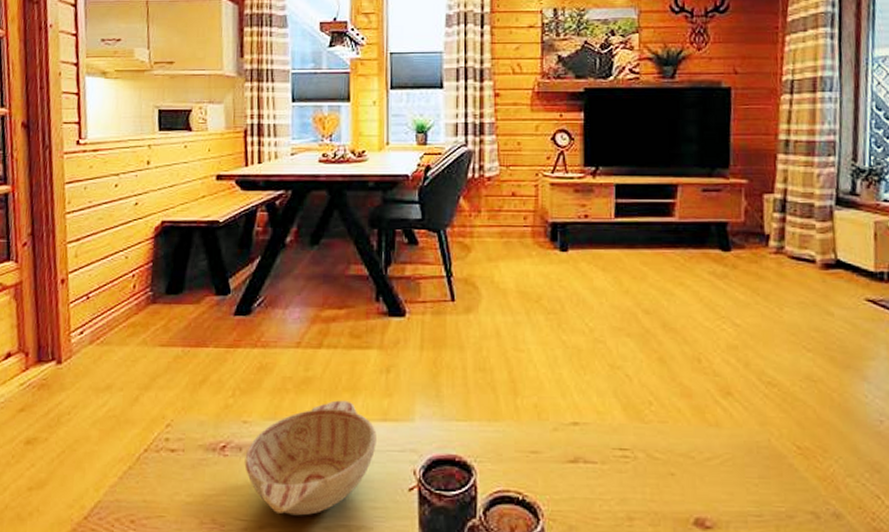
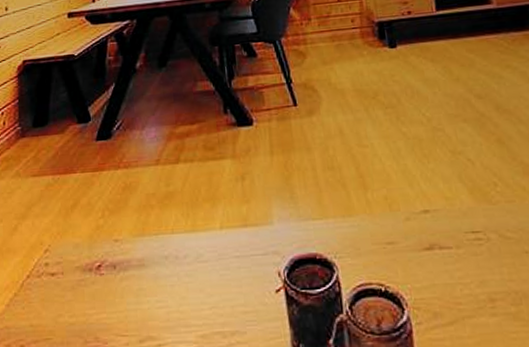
decorative bowl: present [244,400,377,516] -> none [119,210,240,327]

